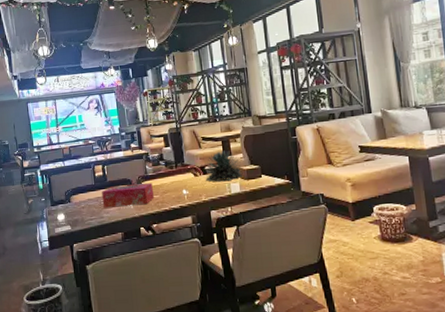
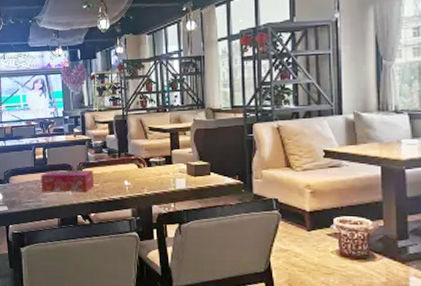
succulent plant: present [205,150,244,182] -> none [150,143,192,176]

